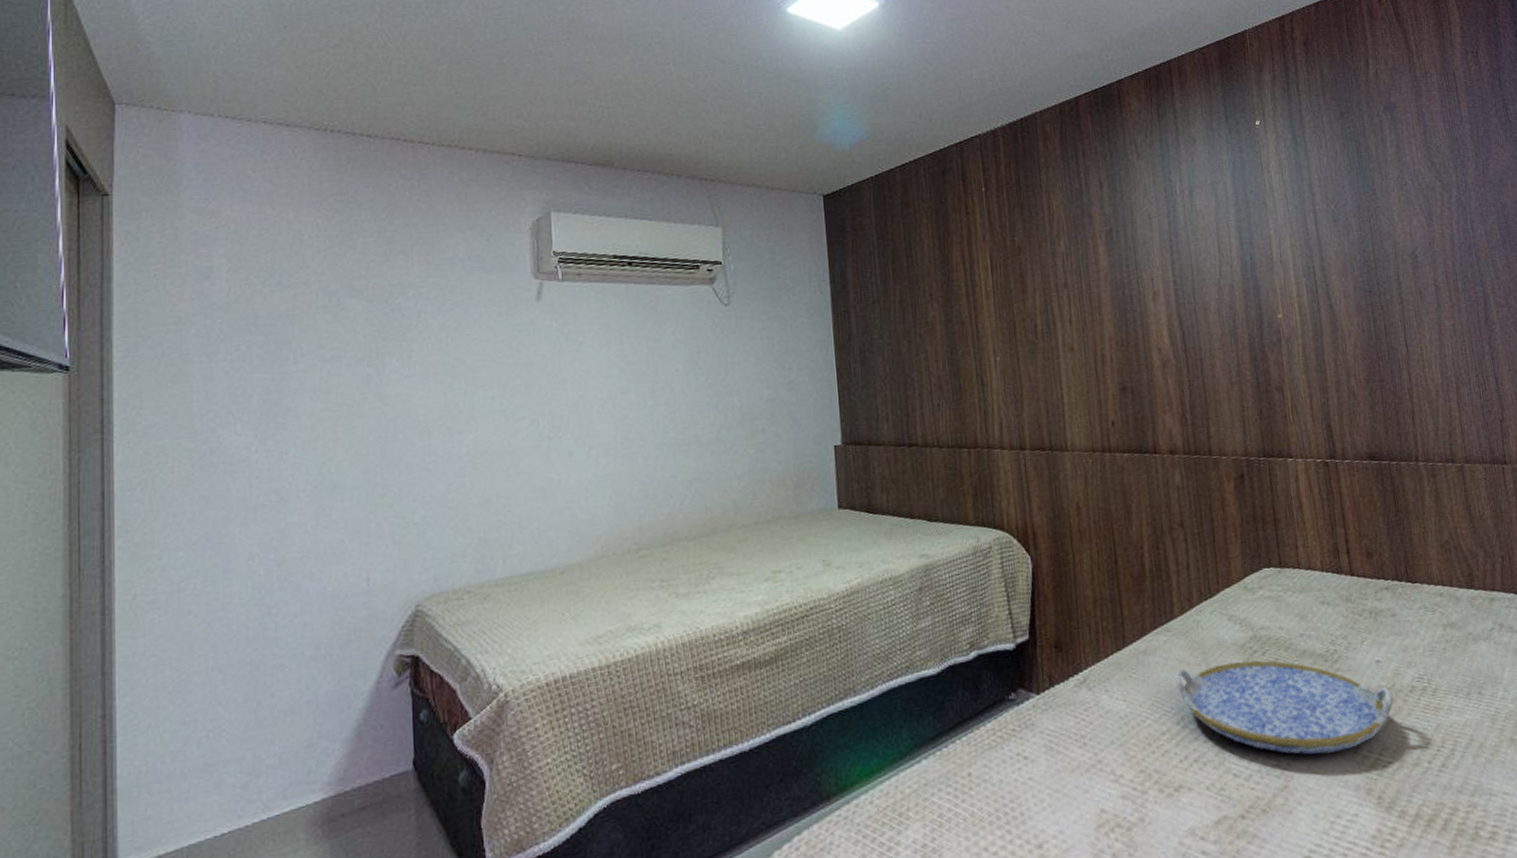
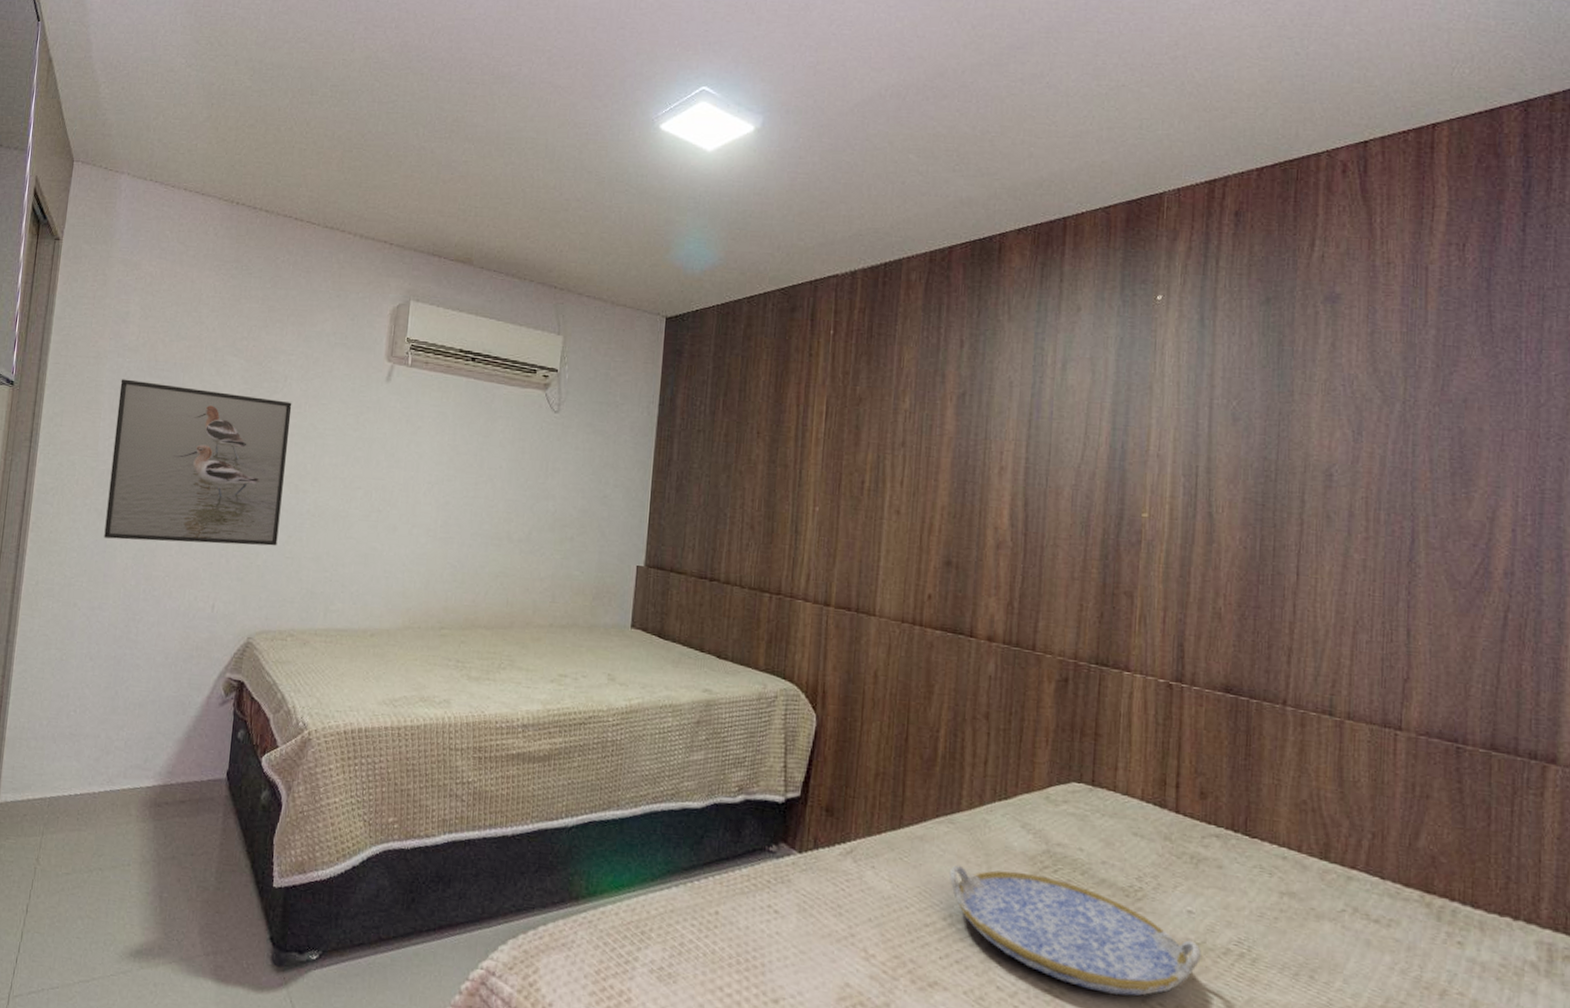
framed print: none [213,338,436,528] -> present [104,379,292,546]

